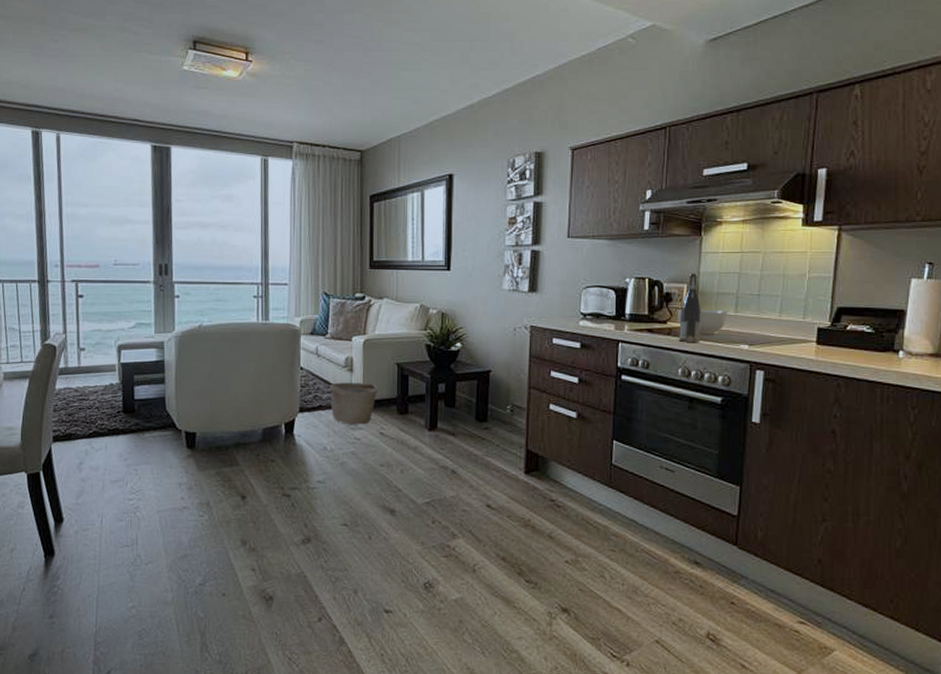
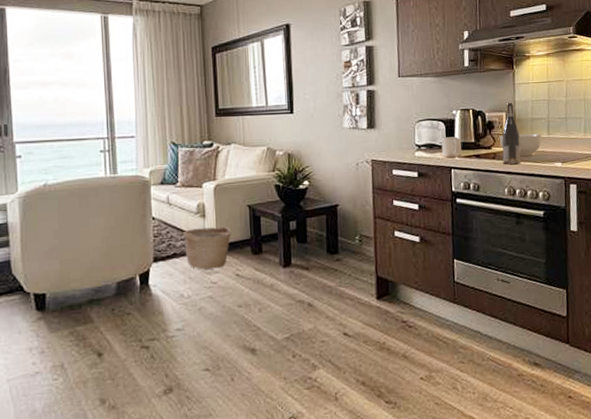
mug: none [609,307,633,331] -> present [441,136,462,159]

